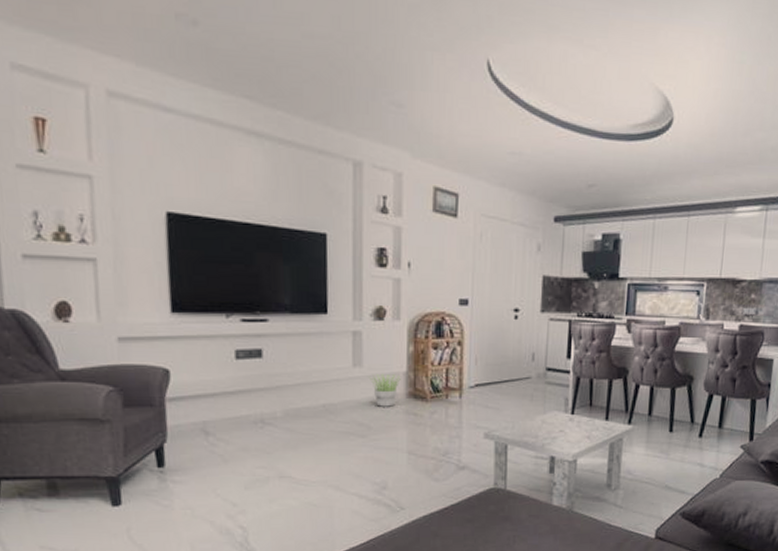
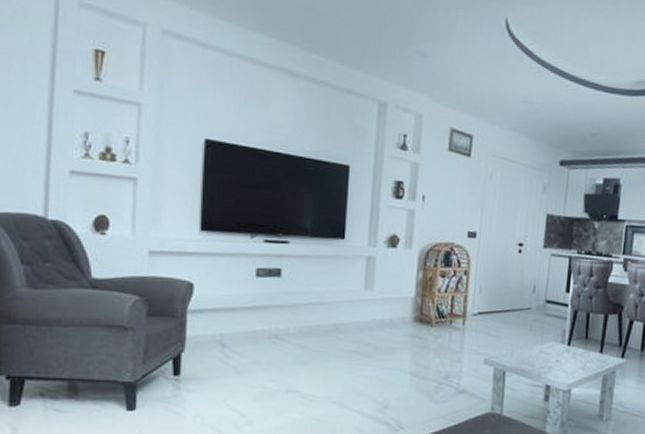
potted plant: present [370,374,401,407] -> none [380,298,409,329]

